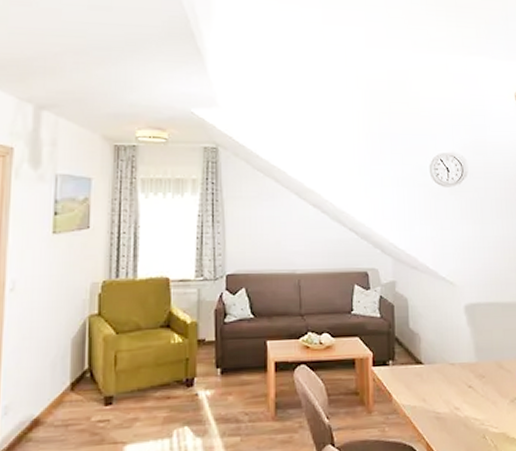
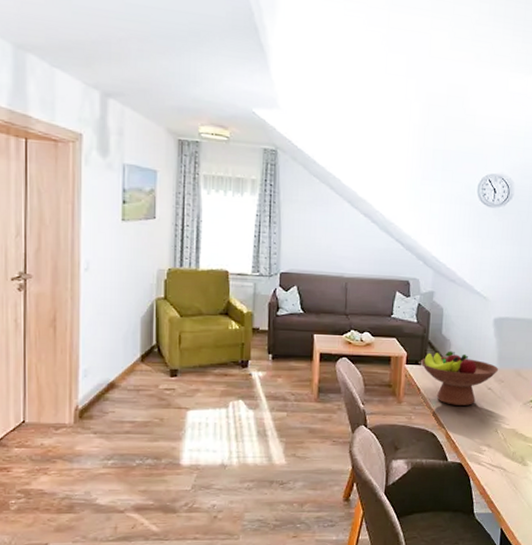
fruit bowl: none [388,346,478,410] -> present [420,351,499,405]

